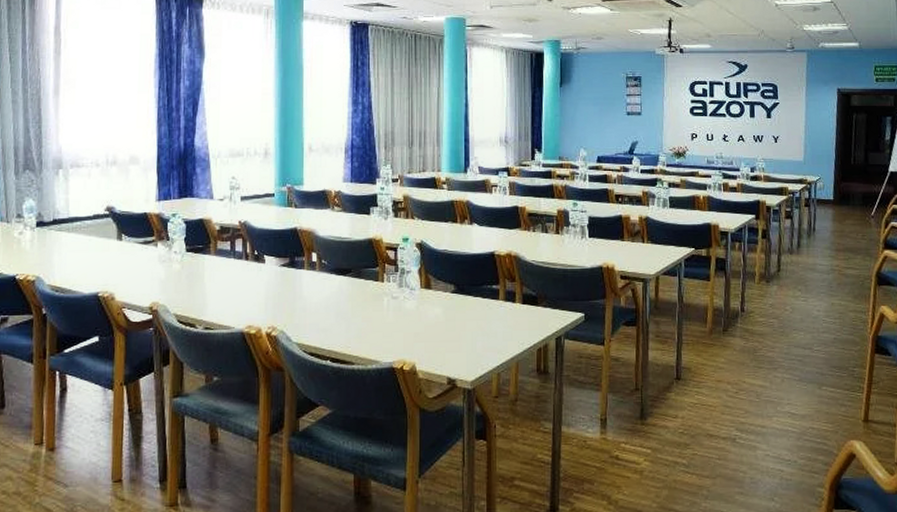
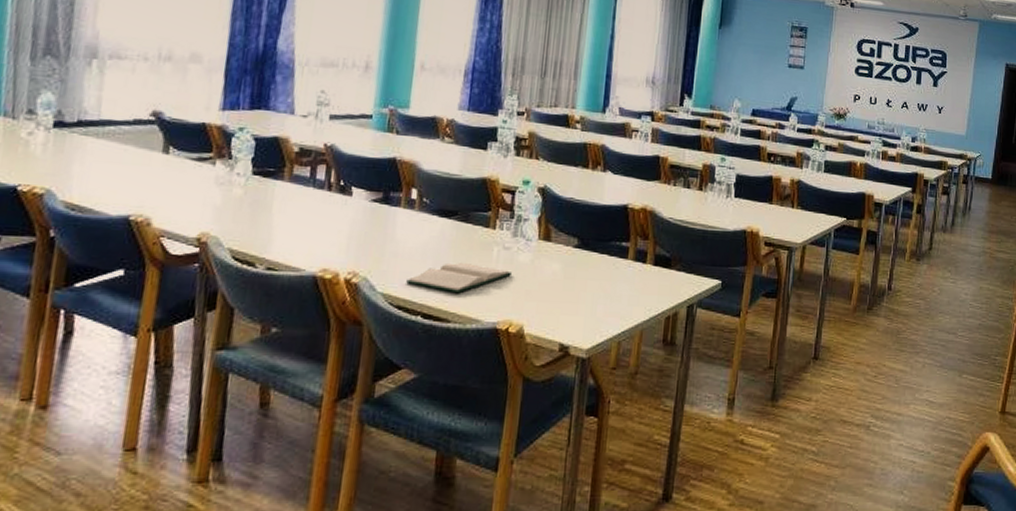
hardback book: none [315,312,401,340] -> present [406,262,512,294]

